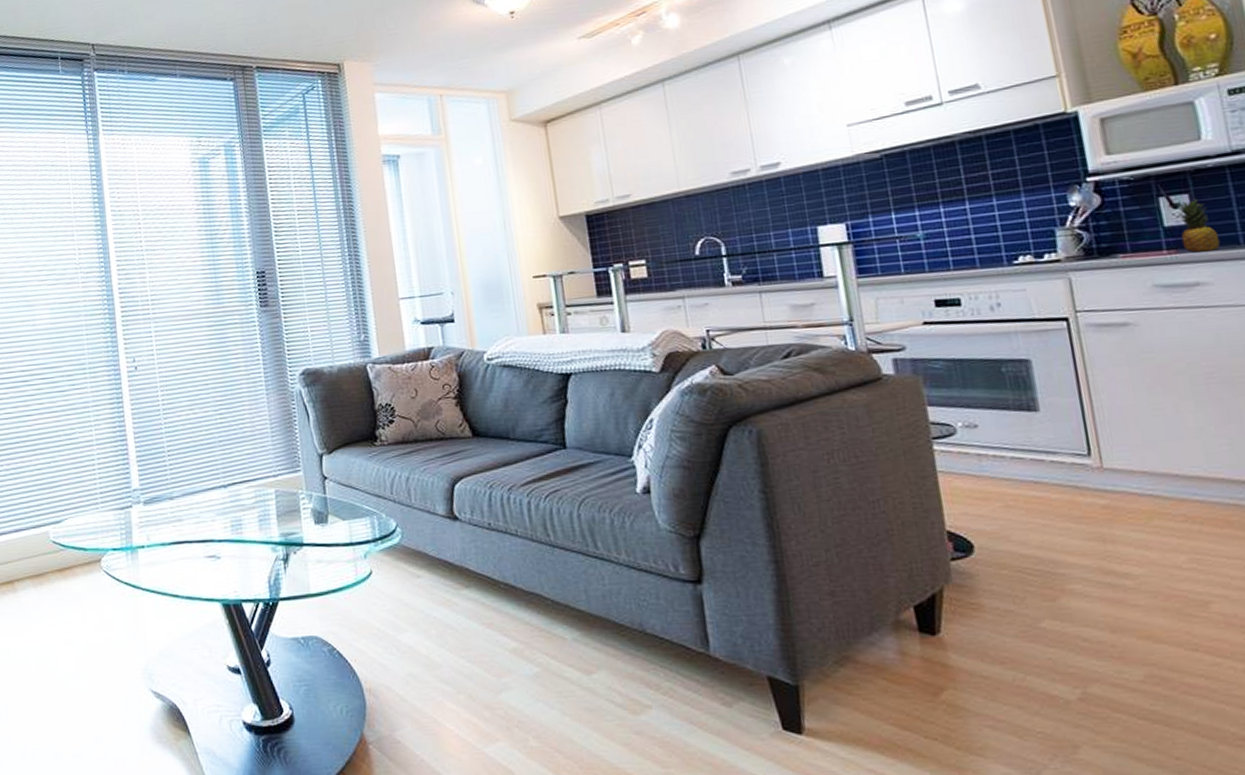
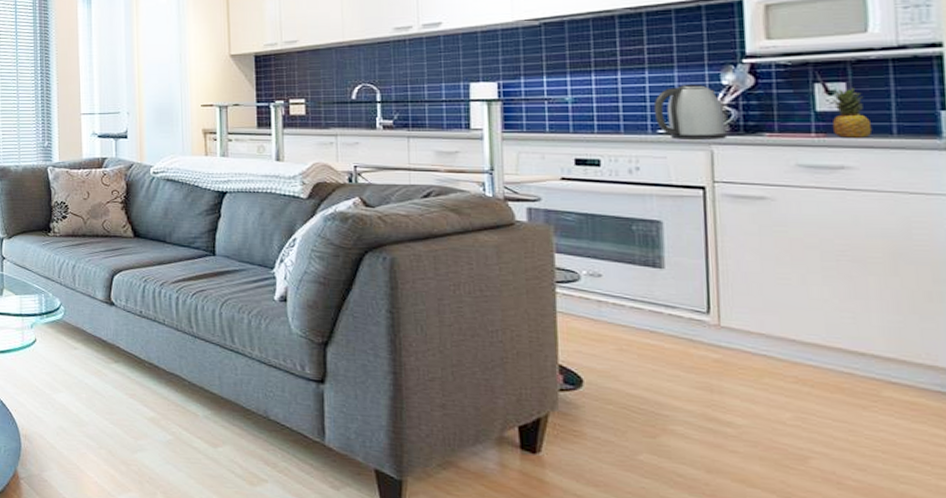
kettle: none [1005,208,1082,270] -> present [653,83,726,141]

